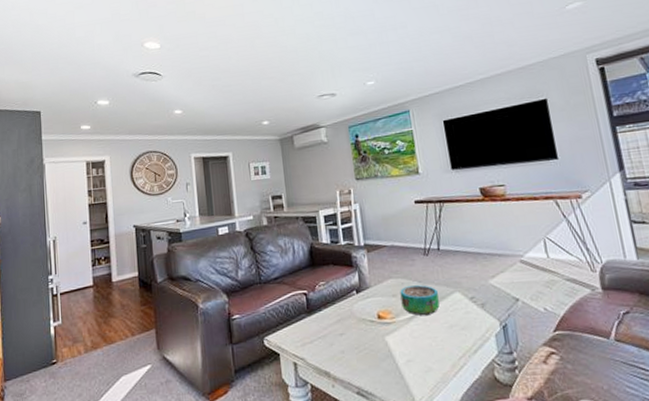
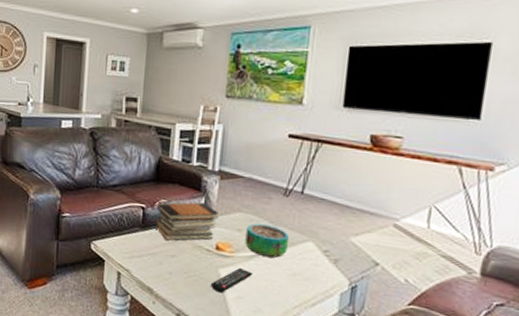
book stack: none [318,277,373,320] -> present [156,202,219,241]
remote control: none [382,331,416,361] -> present [211,267,253,293]

